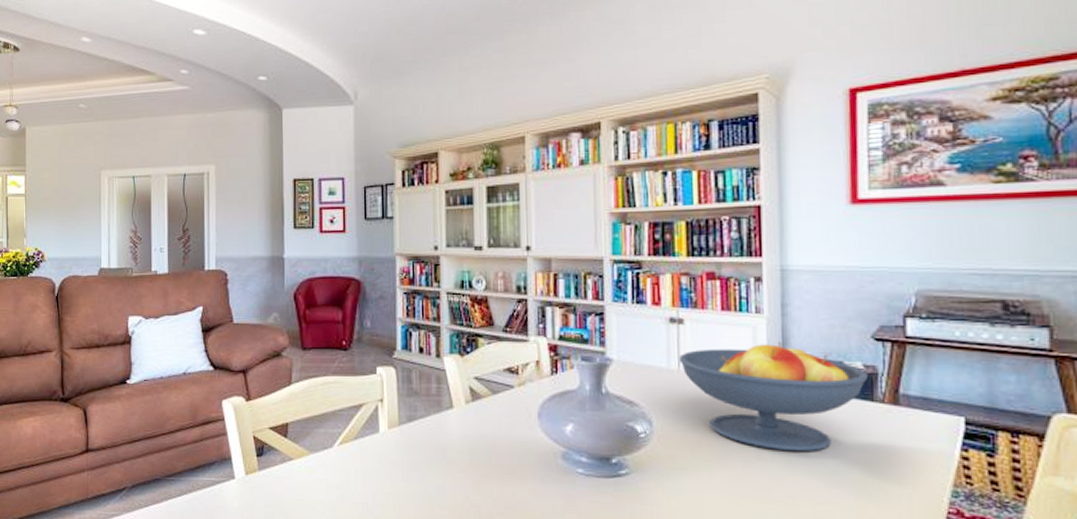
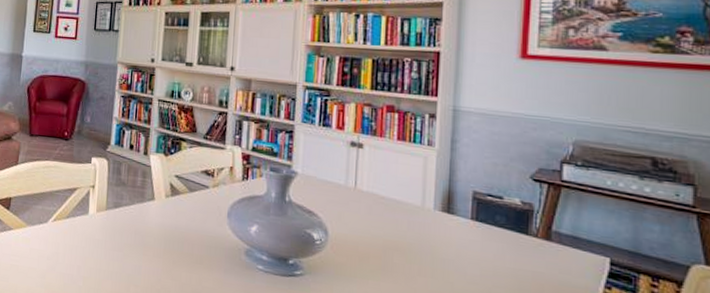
fruit bowl: present [679,341,869,452] -> none [356,172,526,274]

